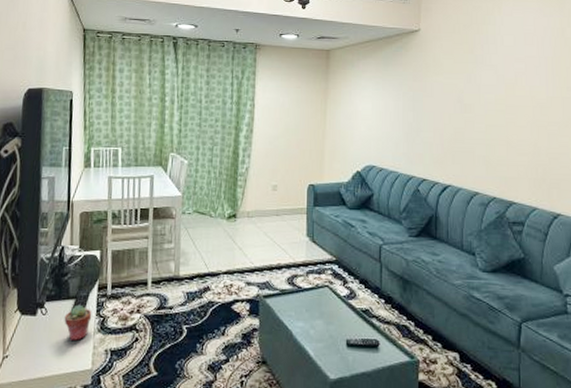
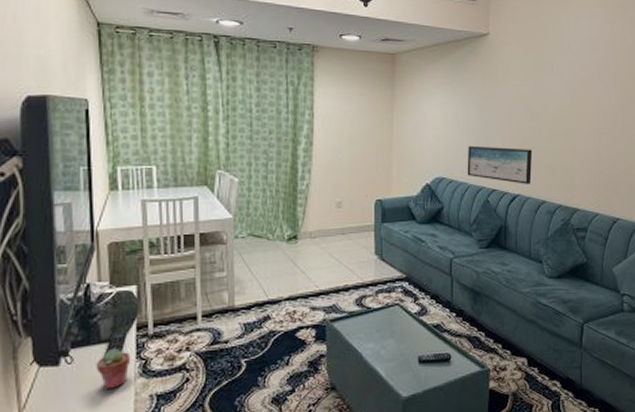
wall art: none [397,136,465,175] -> present [467,145,533,184]

